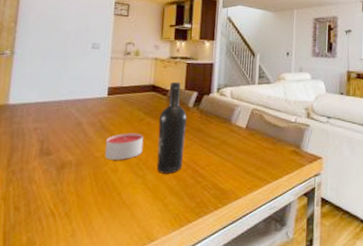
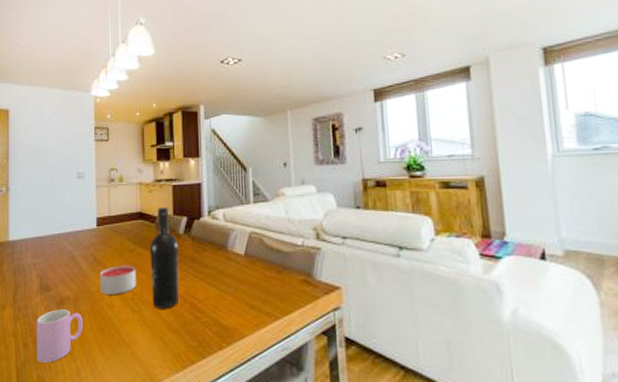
cup: none [28,173,84,225] -> present [36,309,84,363]

